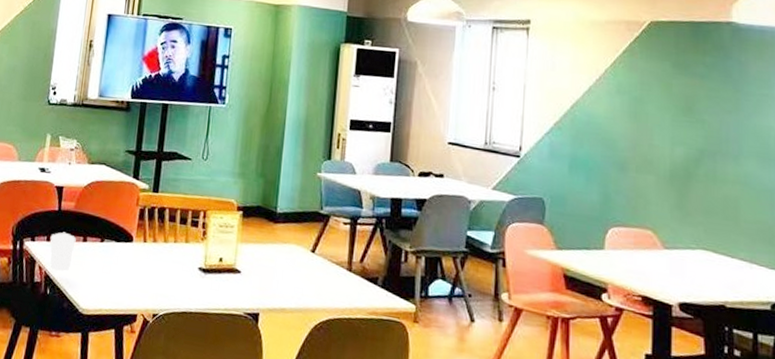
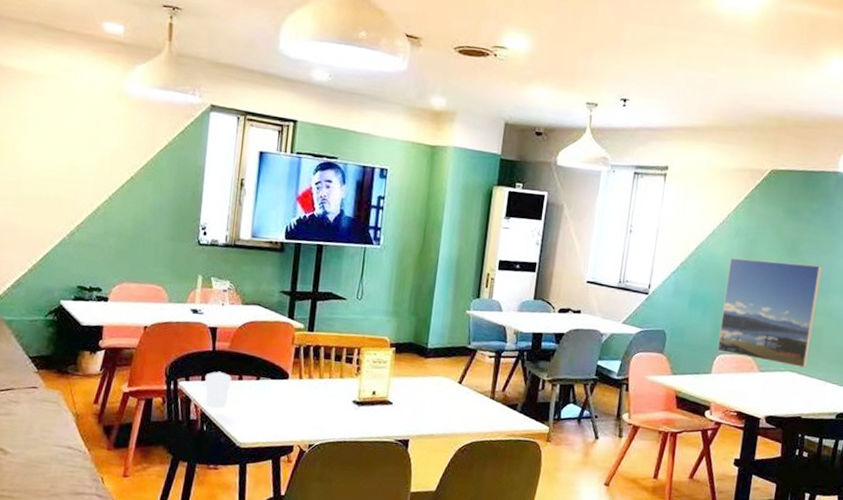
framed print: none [609,117,727,246] -> present [717,258,822,368]

